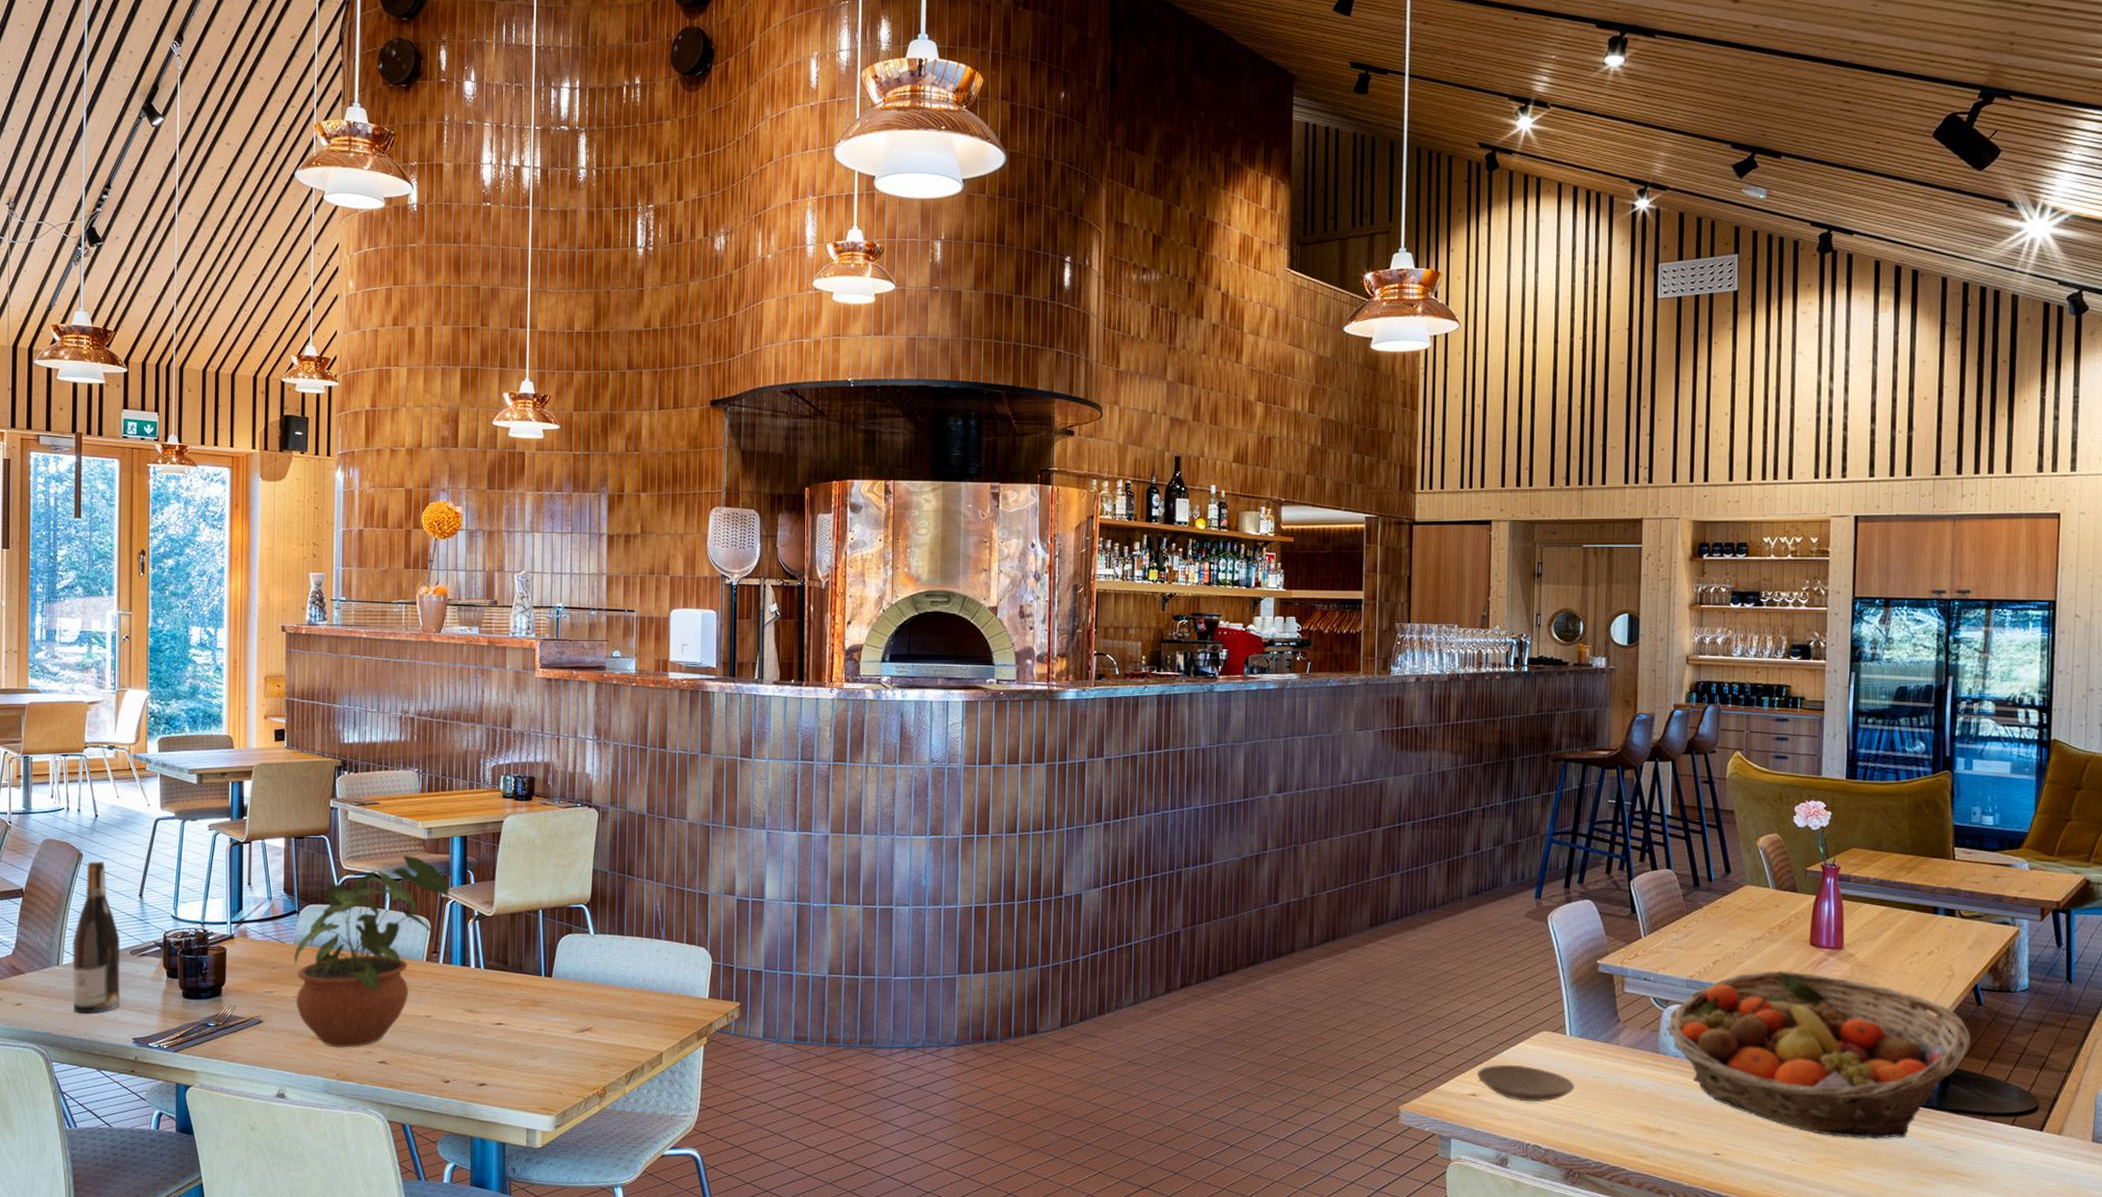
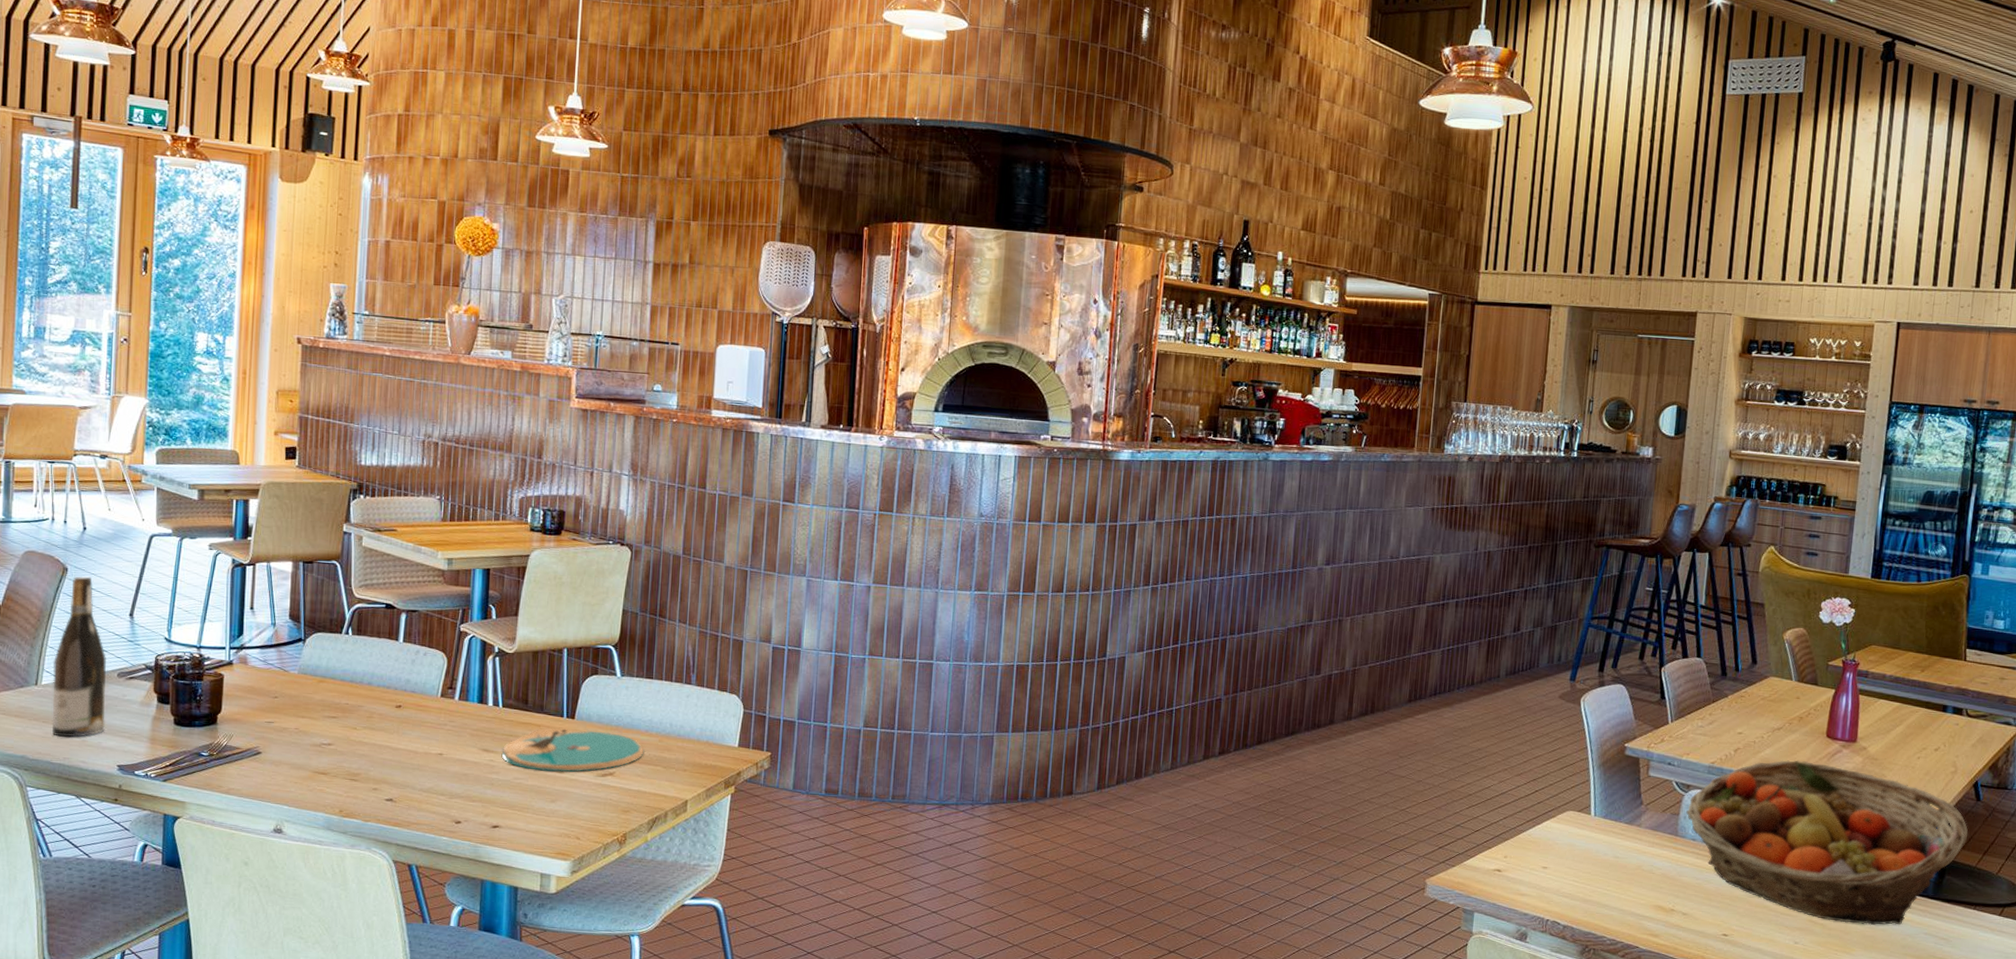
potted plant: present [294,855,450,1048] -> none [297,586,469,783]
plate: none [485,987,619,1030] -> present [501,728,644,773]
plate: present [1477,1064,1574,1102] -> none [1503,842,1595,879]

